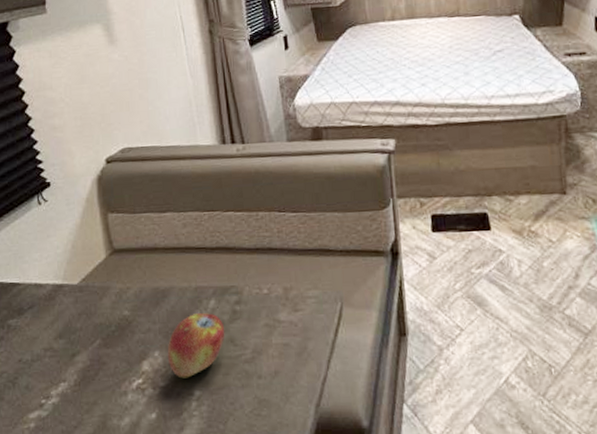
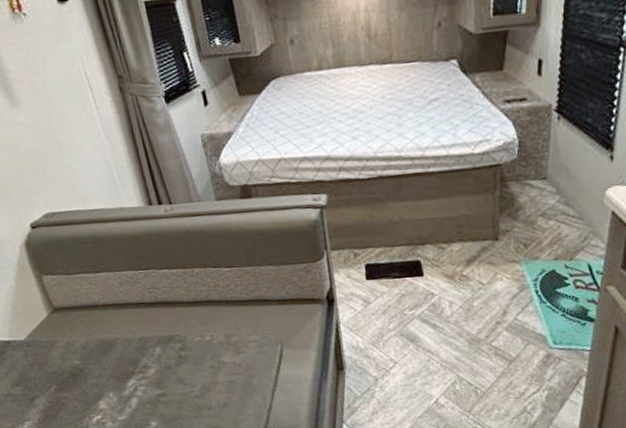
fruit: present [167,313,225,379] -> none [120,359,174,413]

